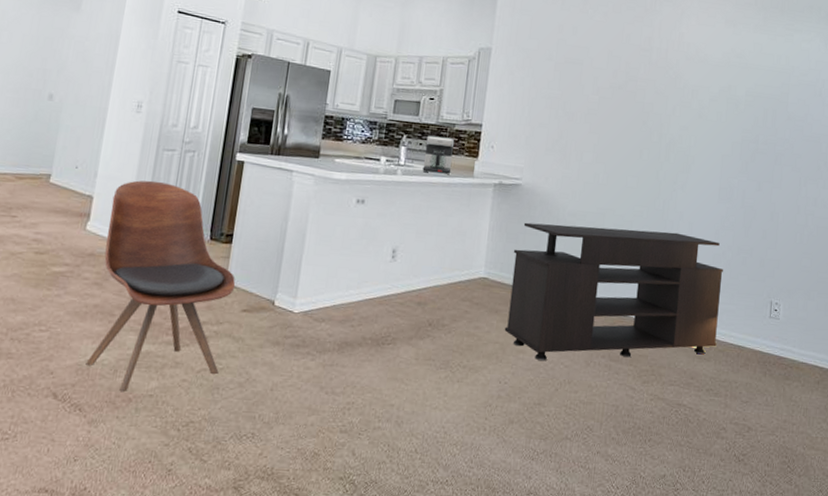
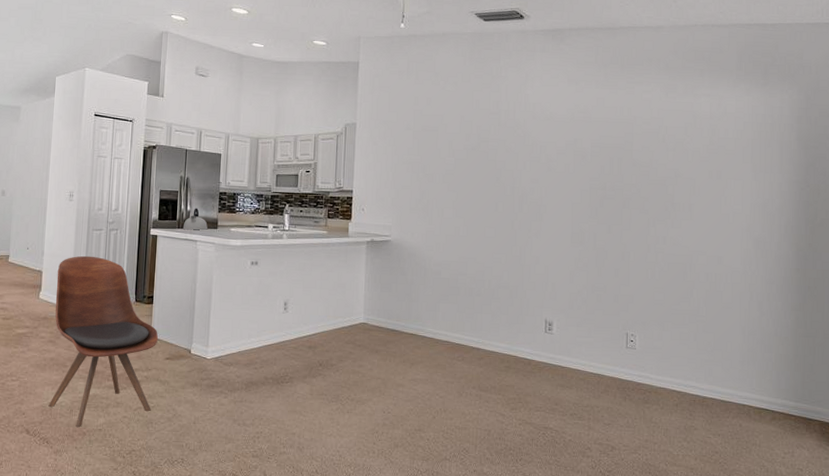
kettle: none [276,132,308,160] -> present [182,208,208,231]
coffee maker: present [422,135,454,175] -> none [304,203,330,236]
tv stand: present [504,222,723,361] -> none [384,273,580,393]

